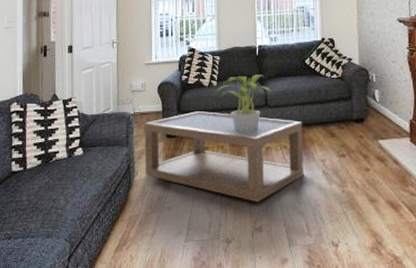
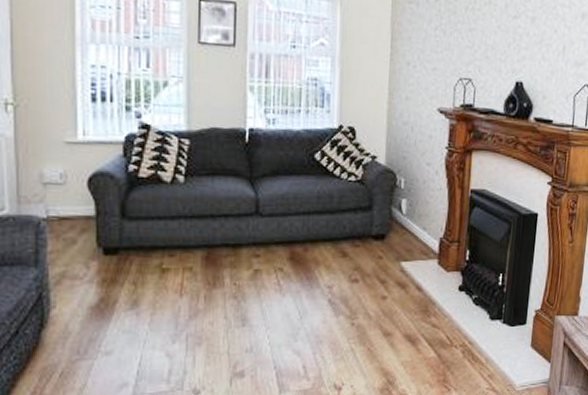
coffee table: present [144,111,304,202] -> none [66,218,307,340]
potted plant: present [216,74,271,132] -> none [182,169,265,248]

